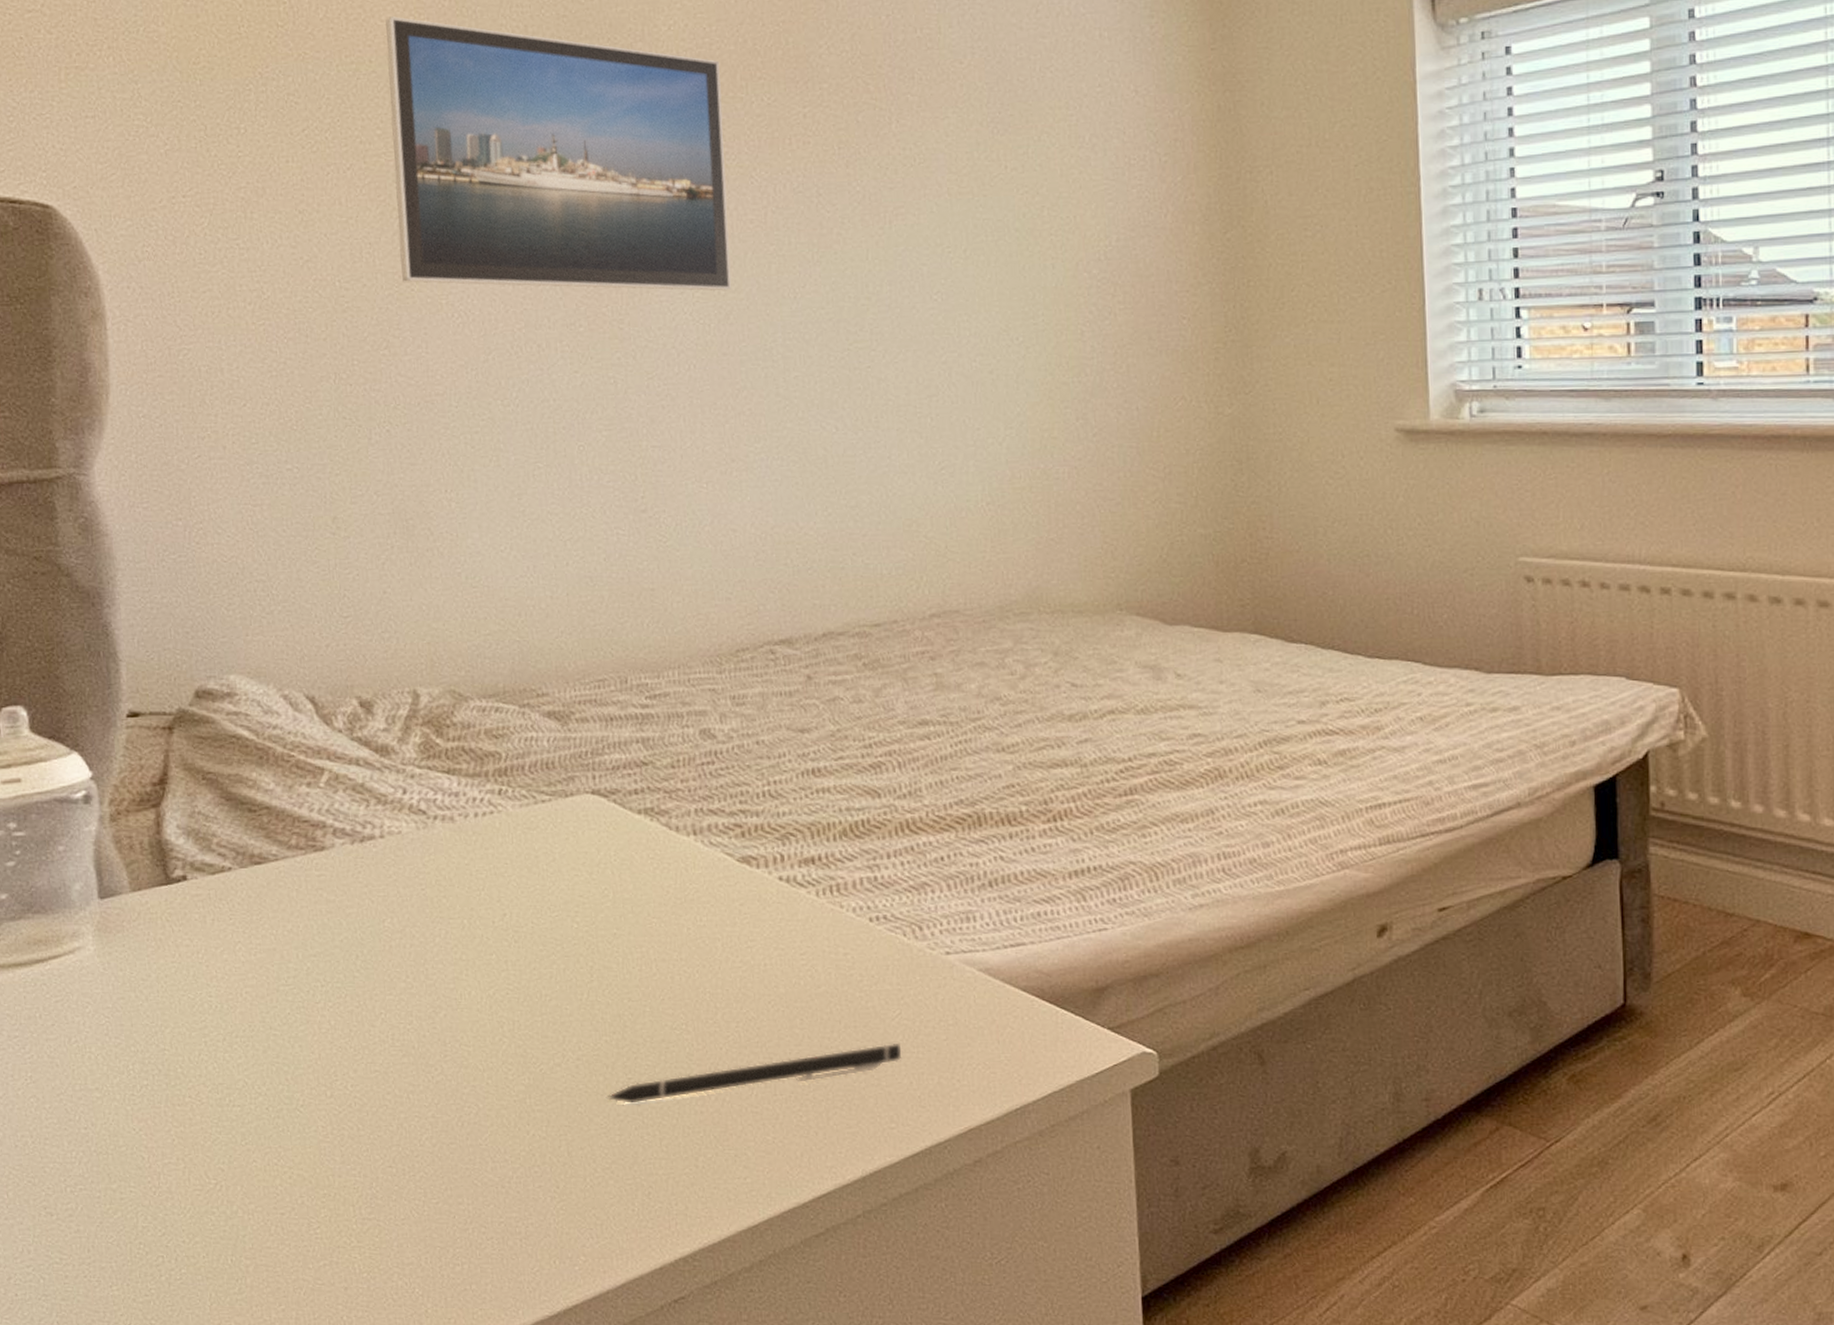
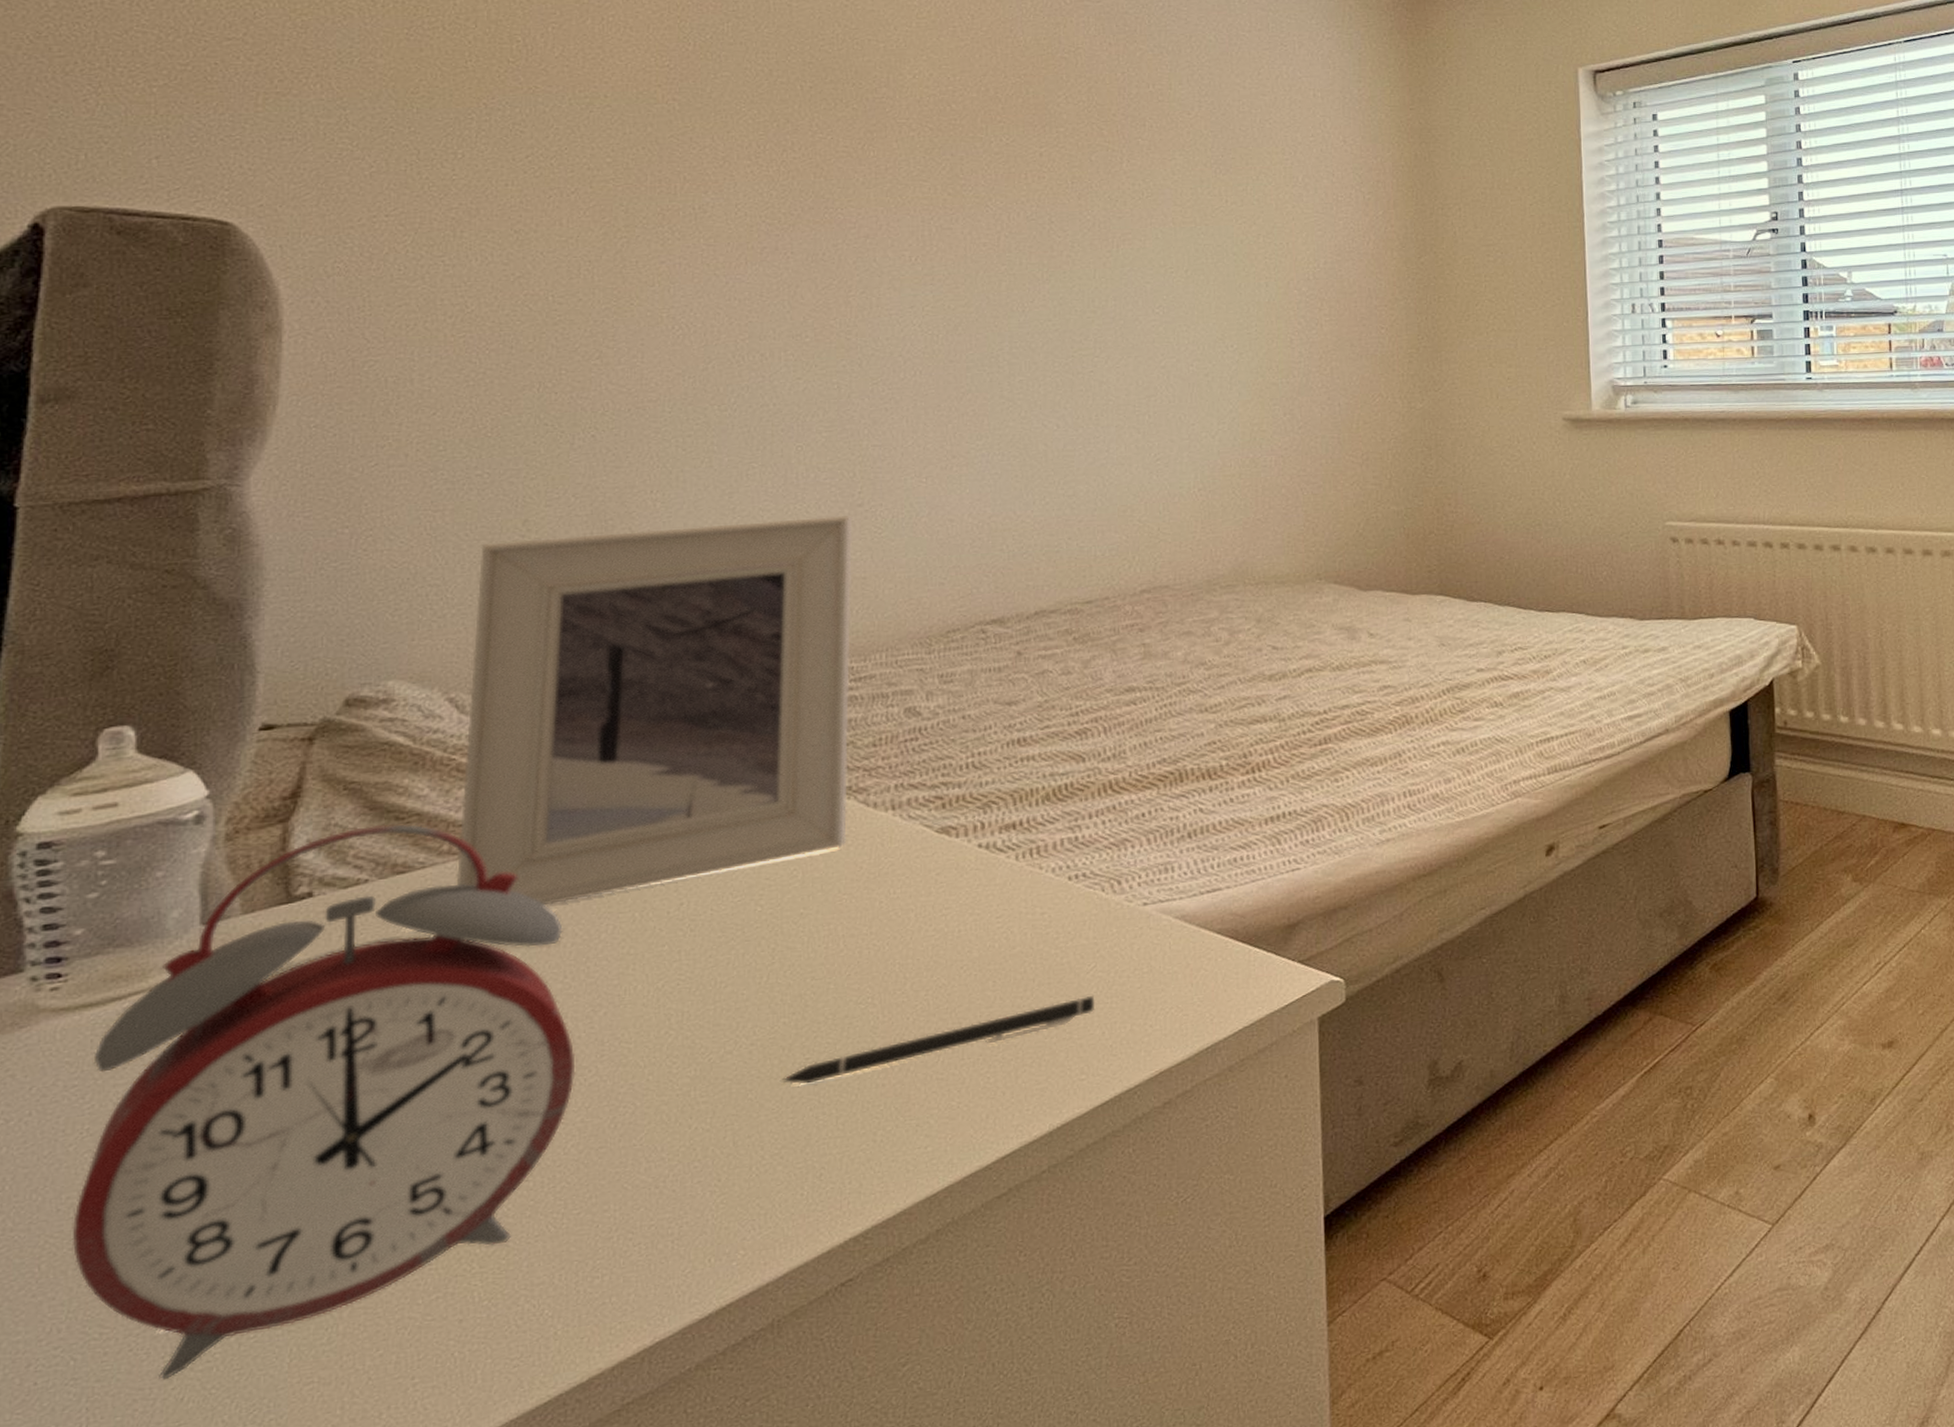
alarm clock: none [27,816,424,1307] -> present [72,824,576,1381]
picture frame: none [297,521,653,907] -> present [454,515,853,907]
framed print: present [386,16,732,291] -> none [621,57,963,306]

